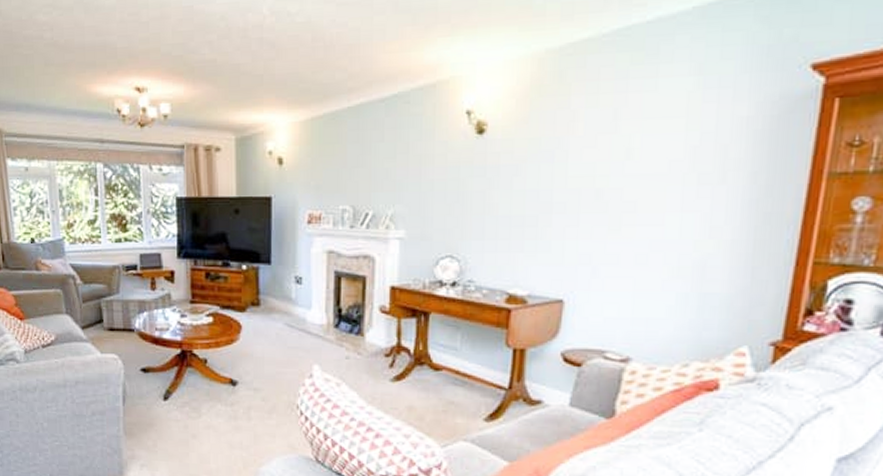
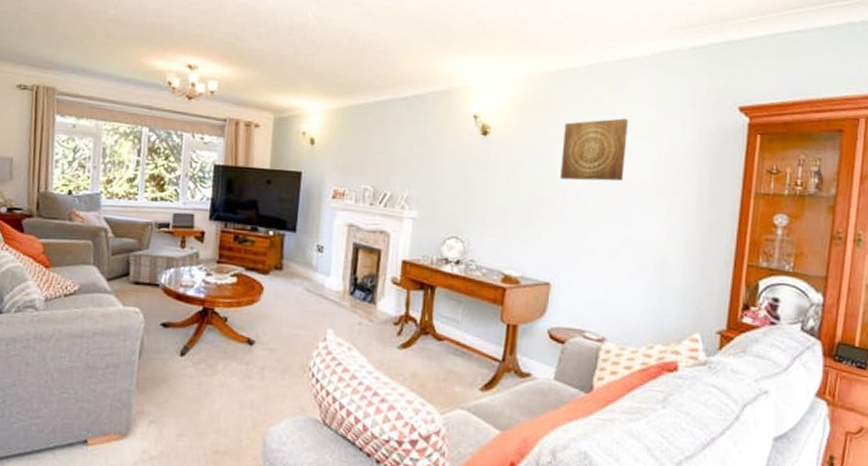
wall art: none [575,95,661,179] -> present [560,118,628,181]

